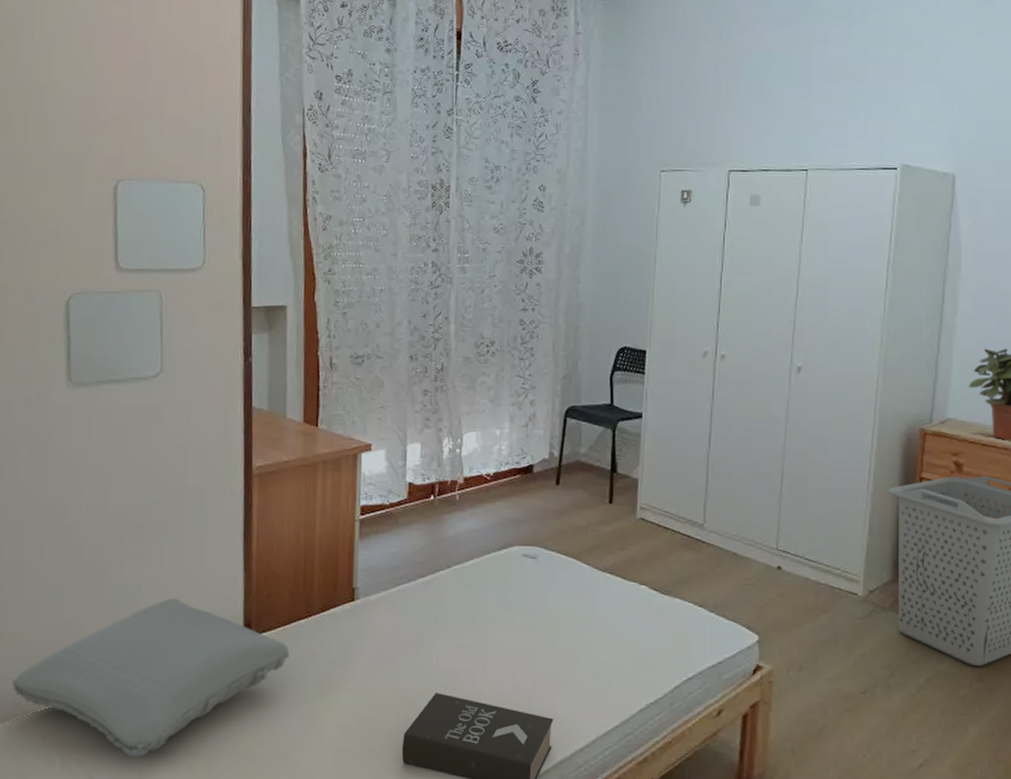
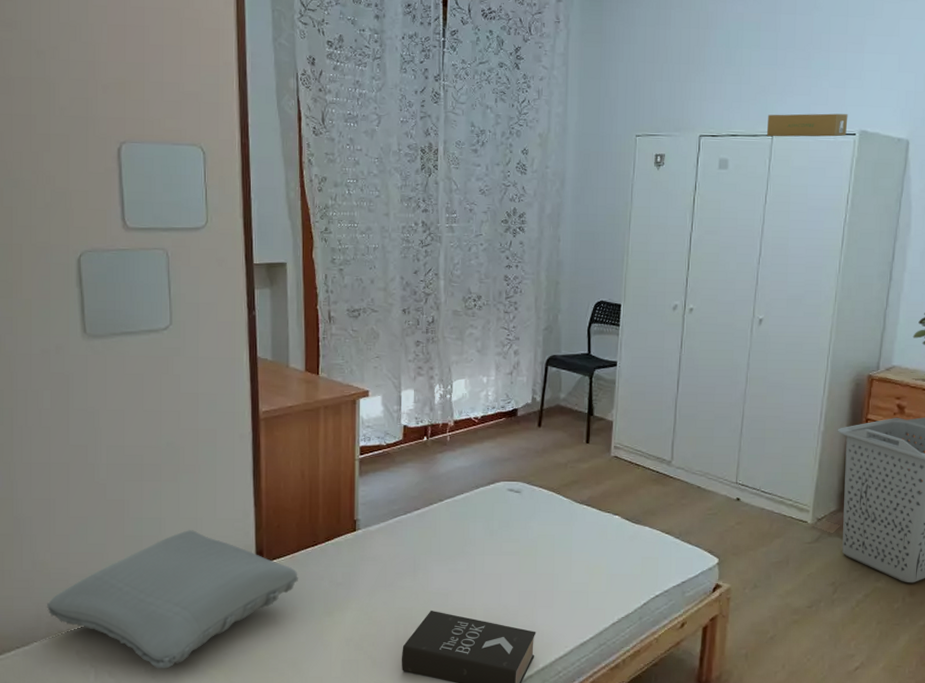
box: none [800,147,888,172] -> present [766,113,848,137]

